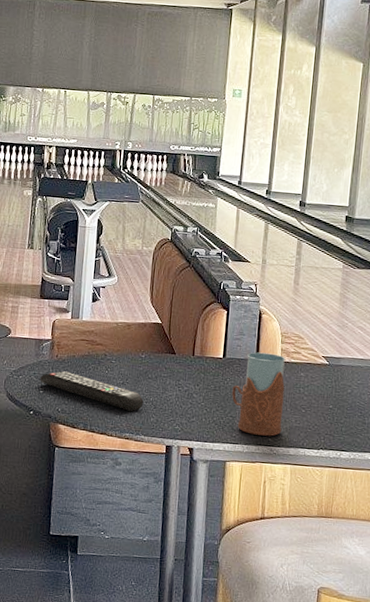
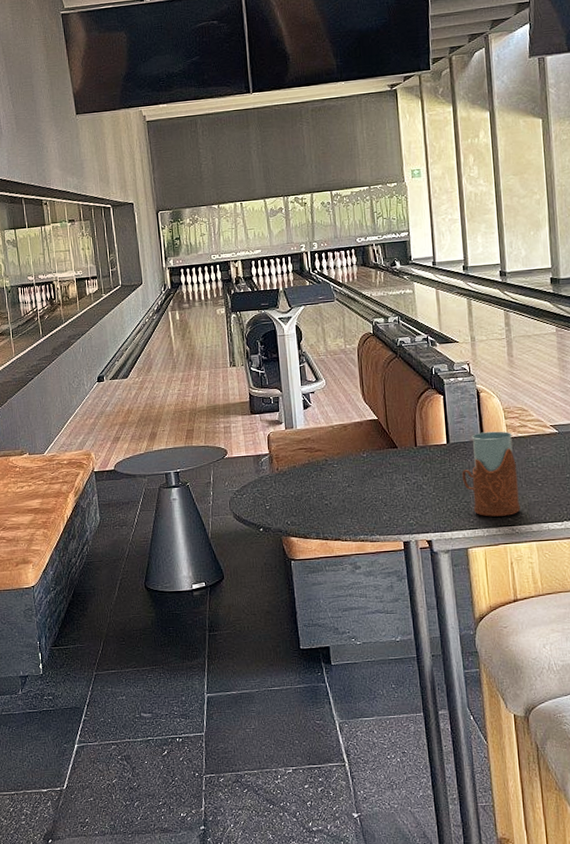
remote control: present [40,371,144,411] -> none [264,483,373,513]

